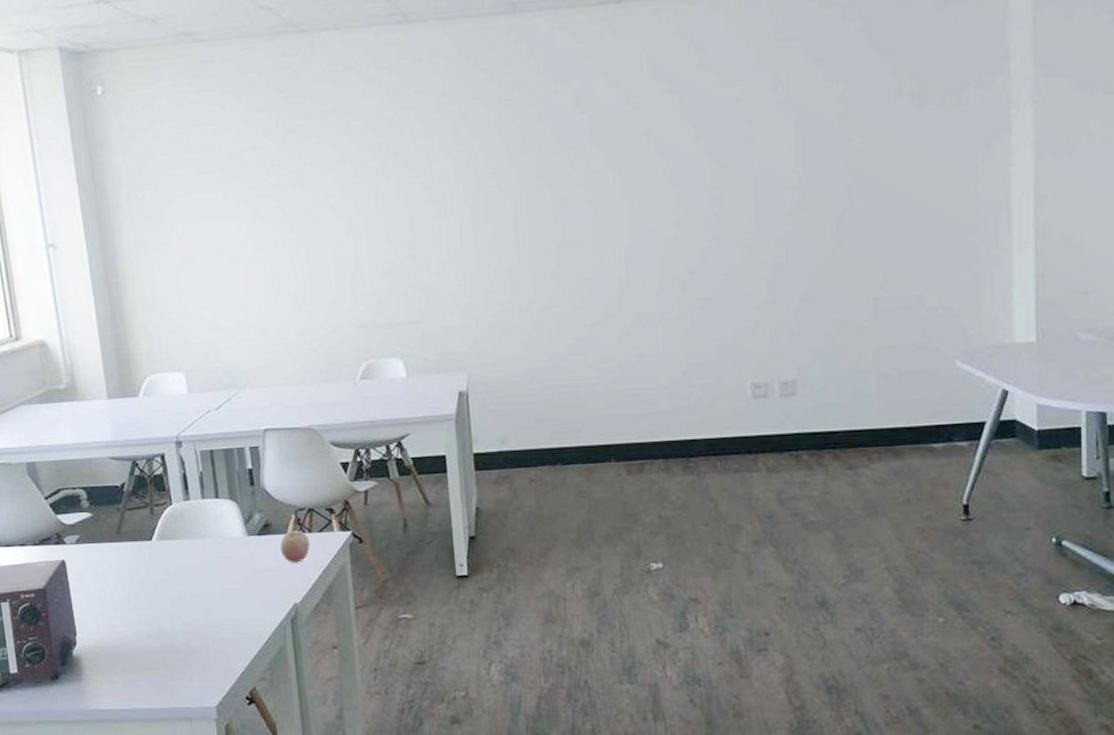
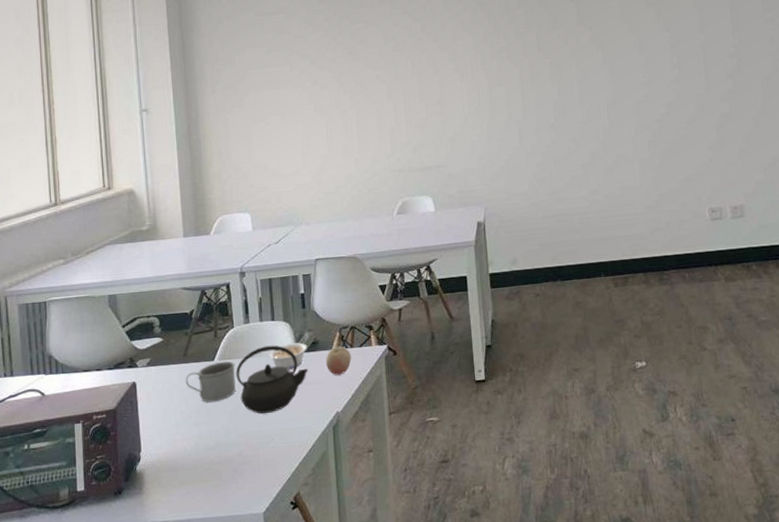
mug: none [120,541,178,586] -> present [185,361,236,402]
kettle: none [177,526,260,601] -> present [236,345,308,414]
legume: none [214,524,258,554] -> present [269,342,308,370]

